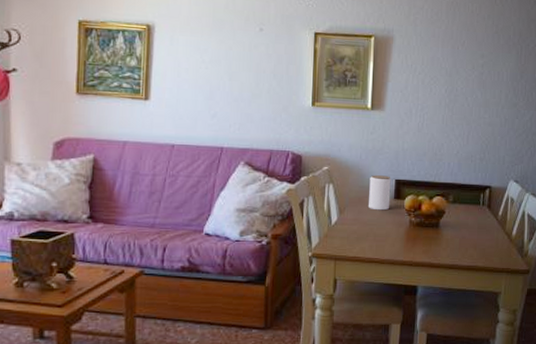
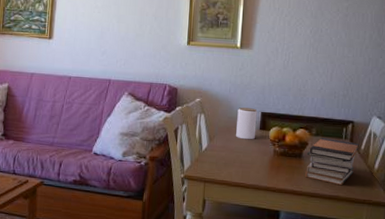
book stack: none [443,204,497,255] -> present [305,137,359,186]

